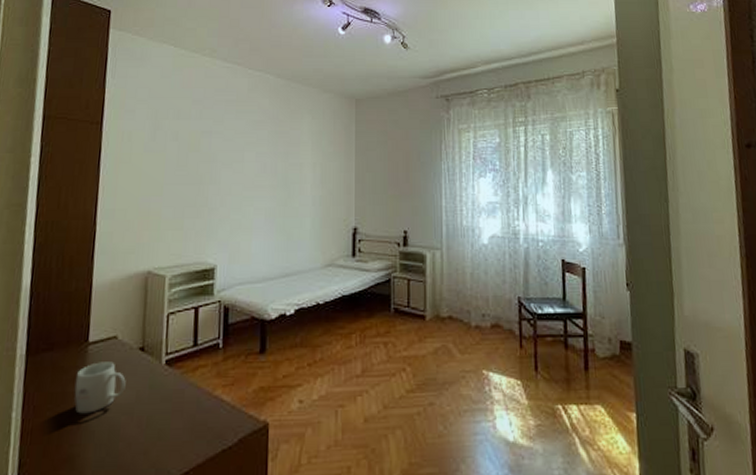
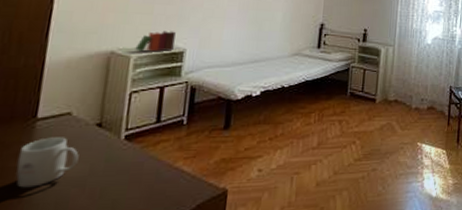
books: none [169,246,206,270] -> present [135,31,176,52]

